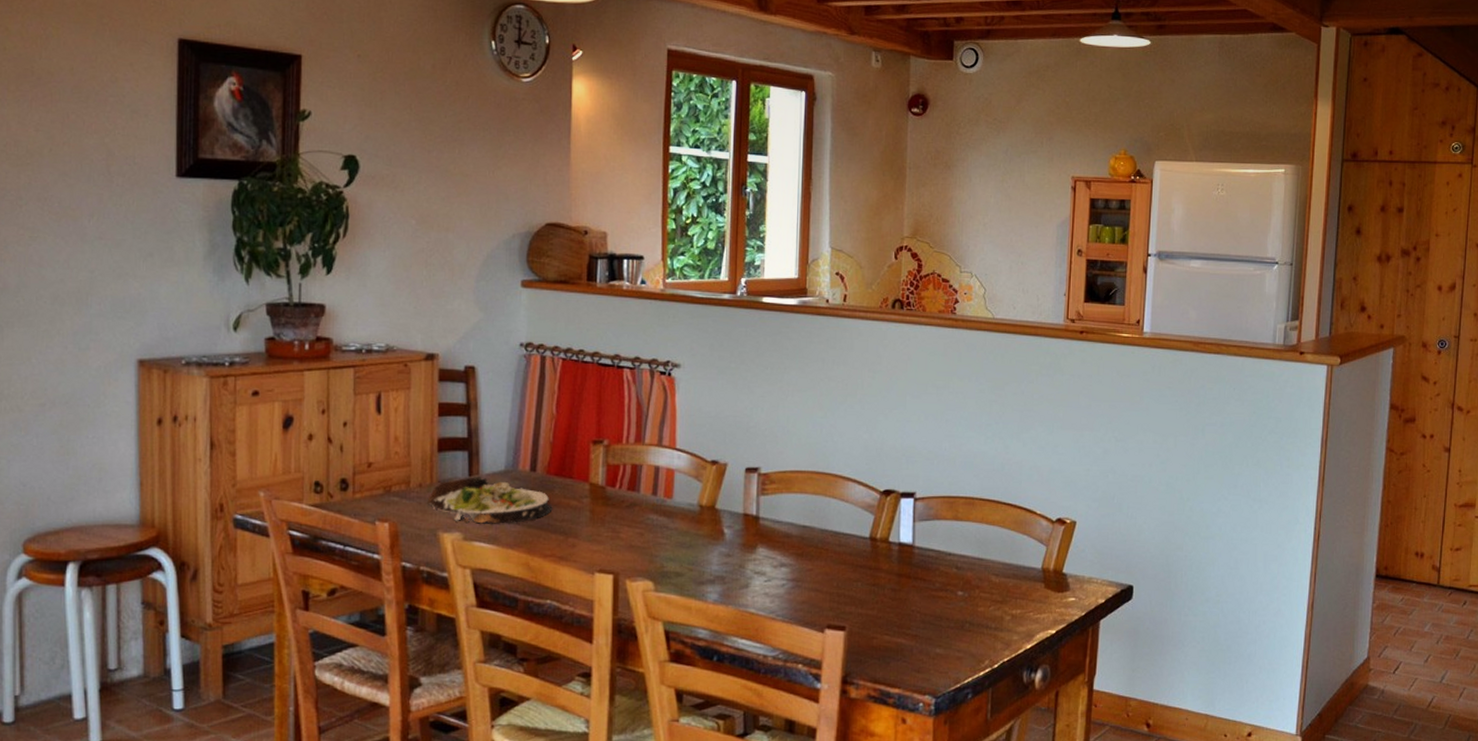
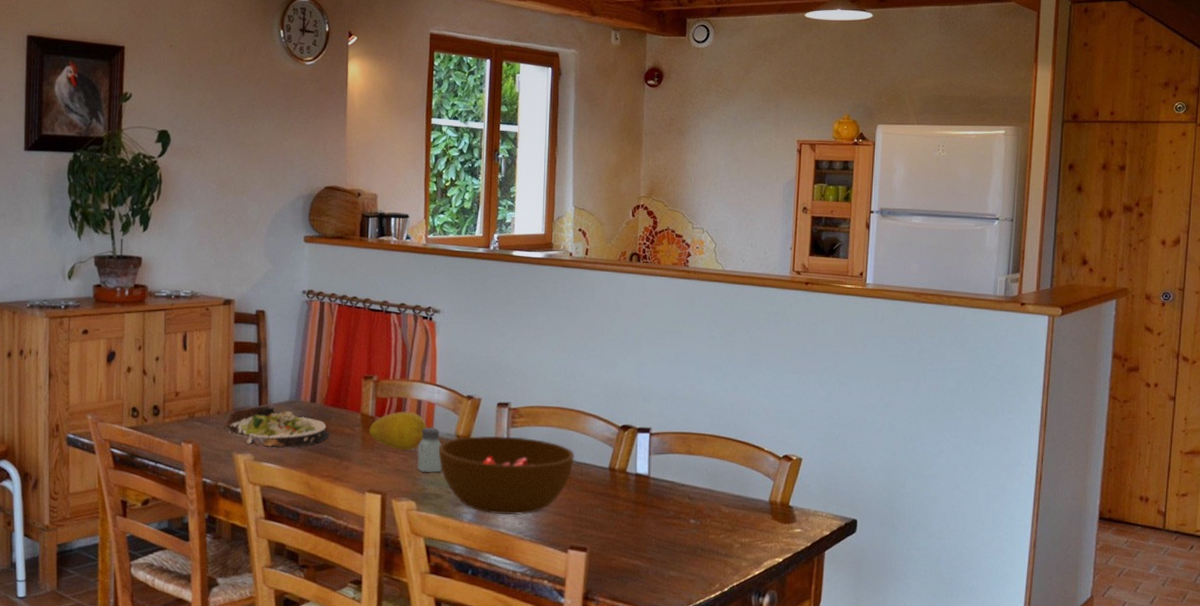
fruit: none [599,479,665,523] -> present [369,411,427,450]
saltshaker: none [655,497,683,548] -> present [418,427,442,472]
bowl: none [679,505,832,592] -> present [438,435,574,515]

